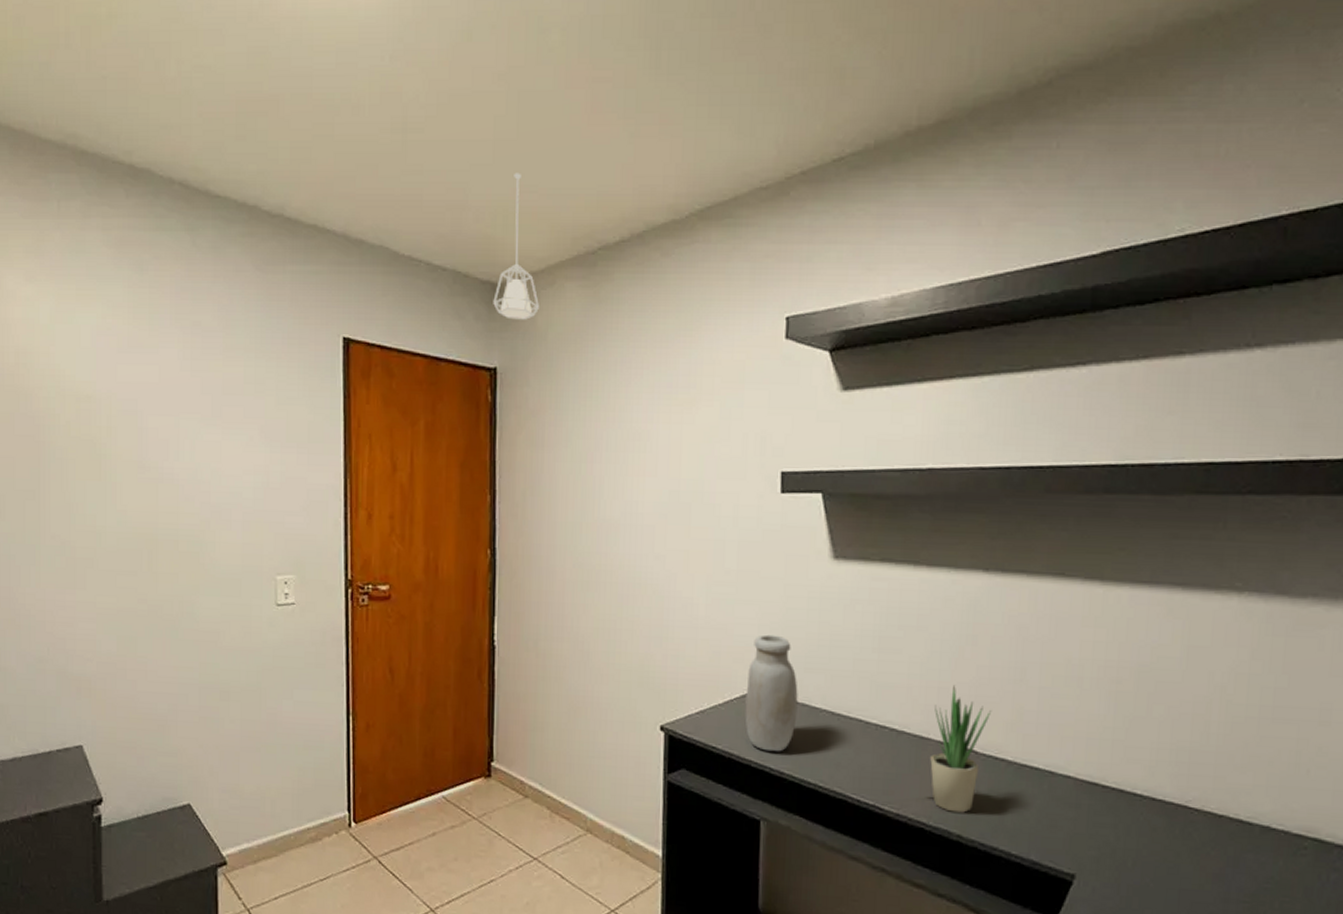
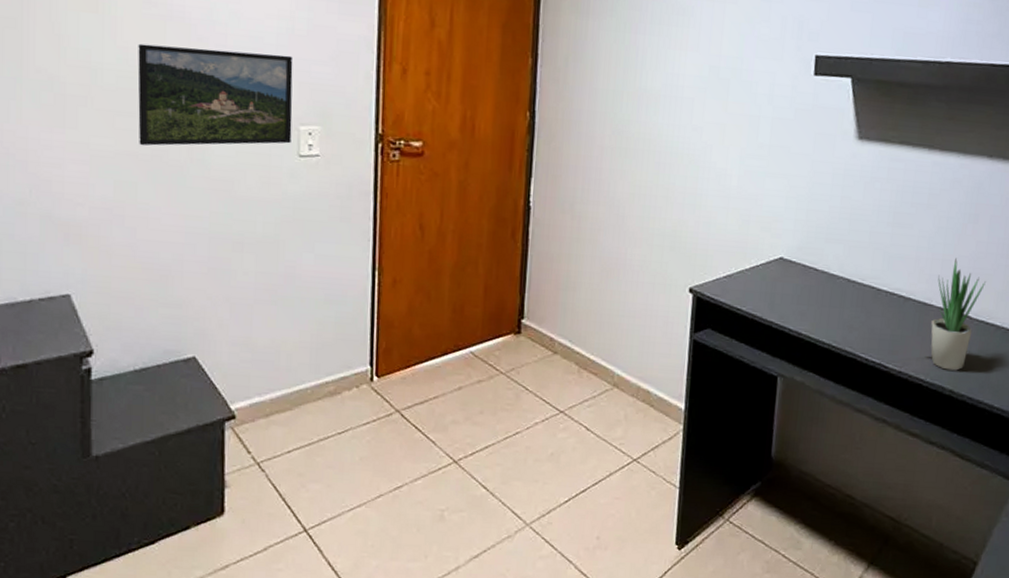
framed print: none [135,506,270,603] -> present [137,43,294,146]
jar: present [745,634,798,752] -> none [769,206,819,315]

